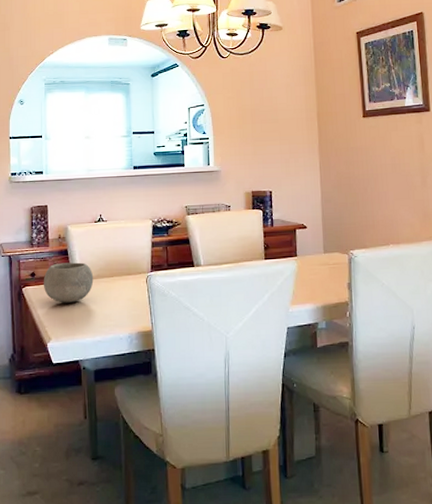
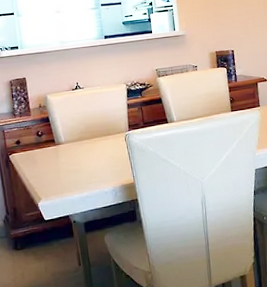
bowl: present [43,262,94,303] -> none [28,127,76,166]

